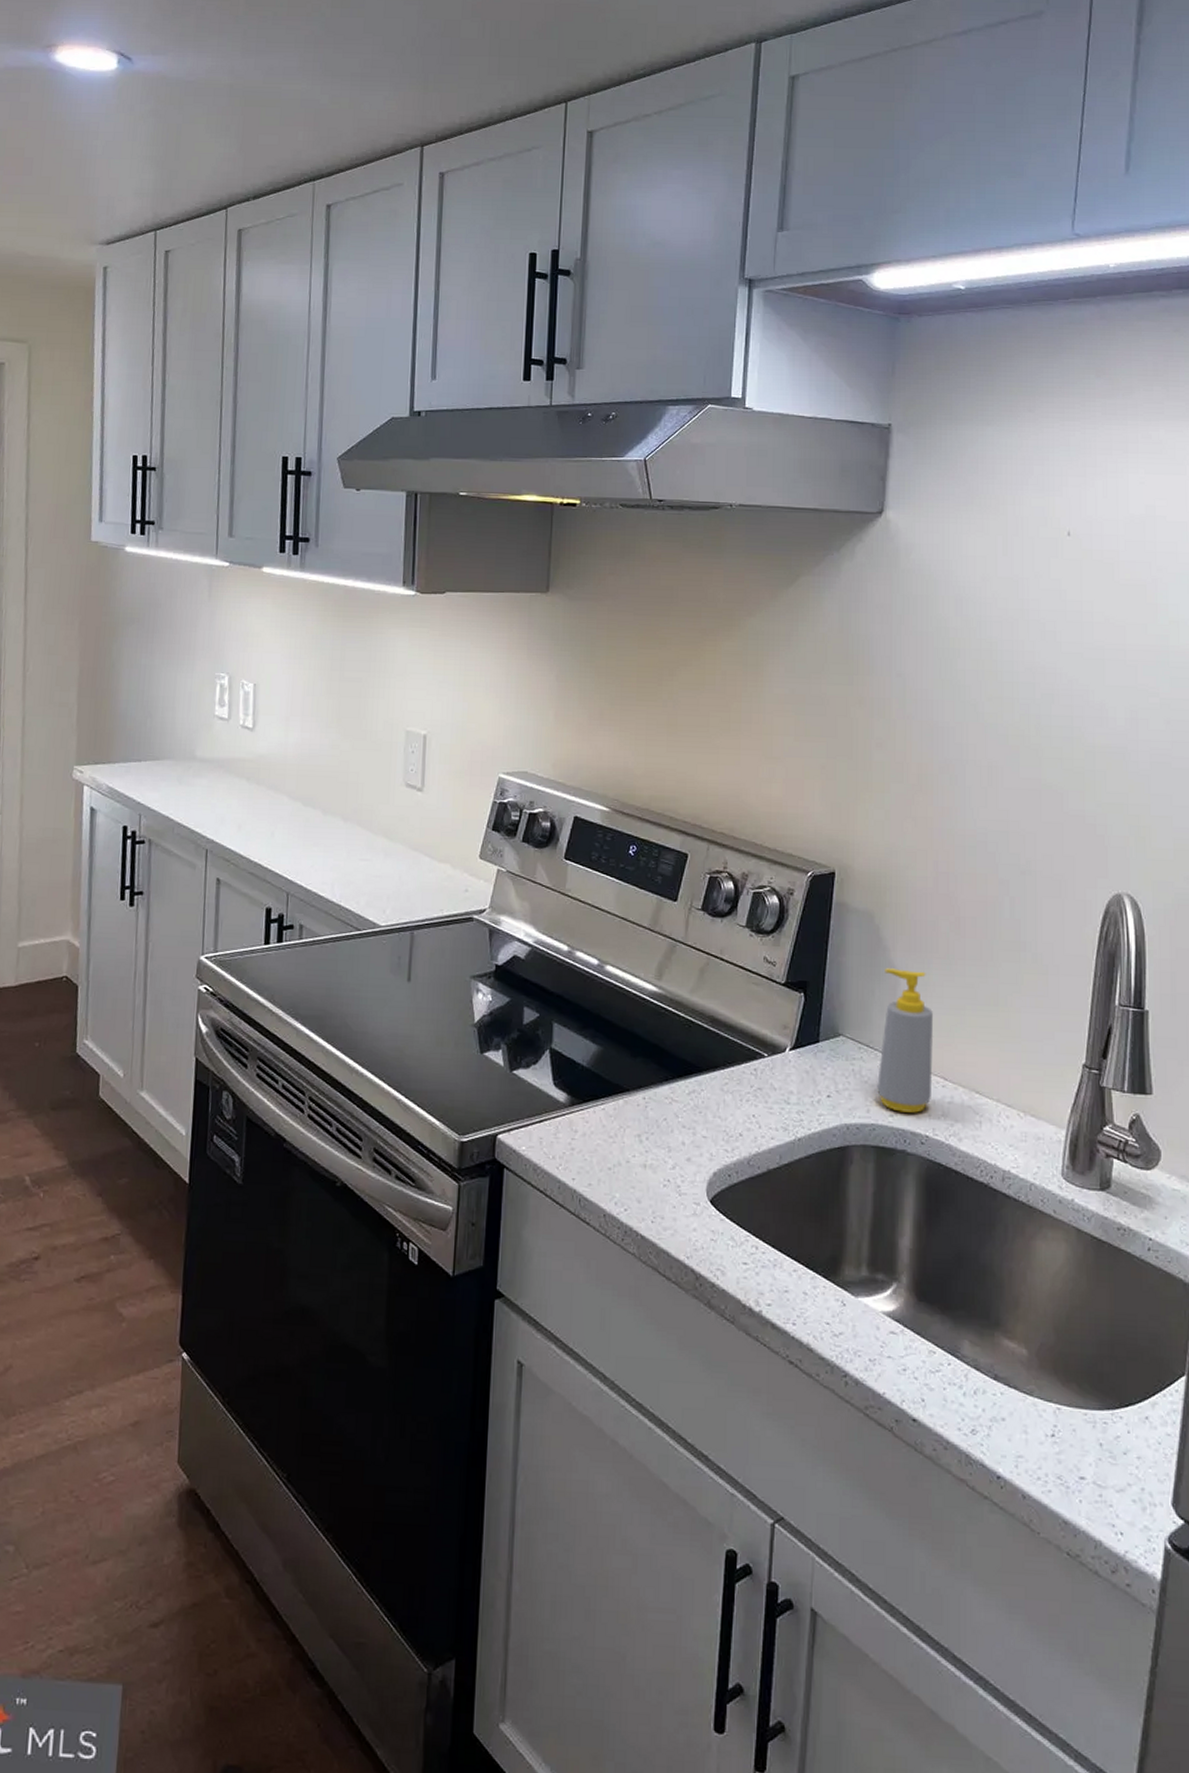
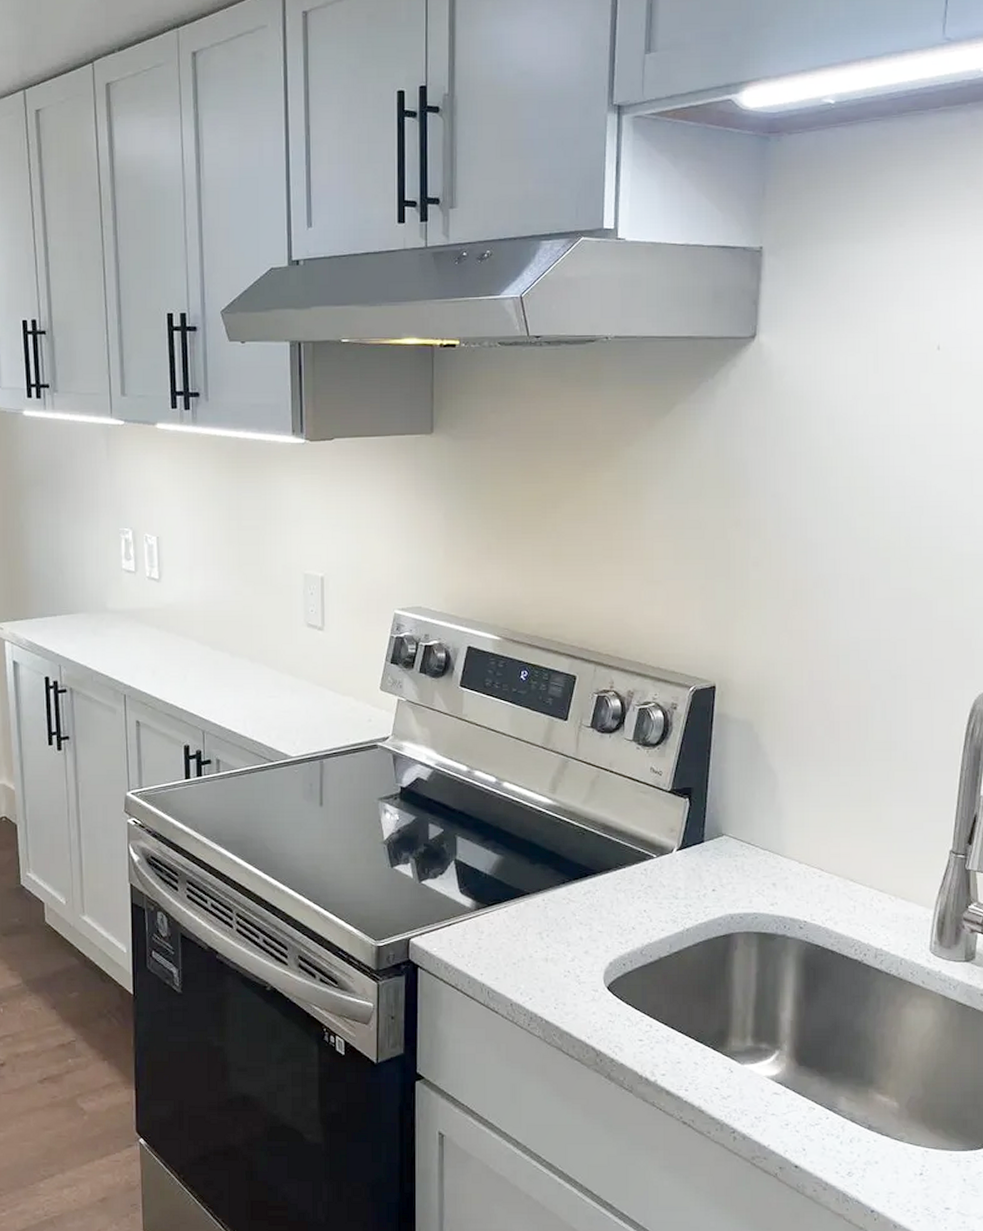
soap bottle: present [877,968,933,1113] -> none [758,772,810,901]

